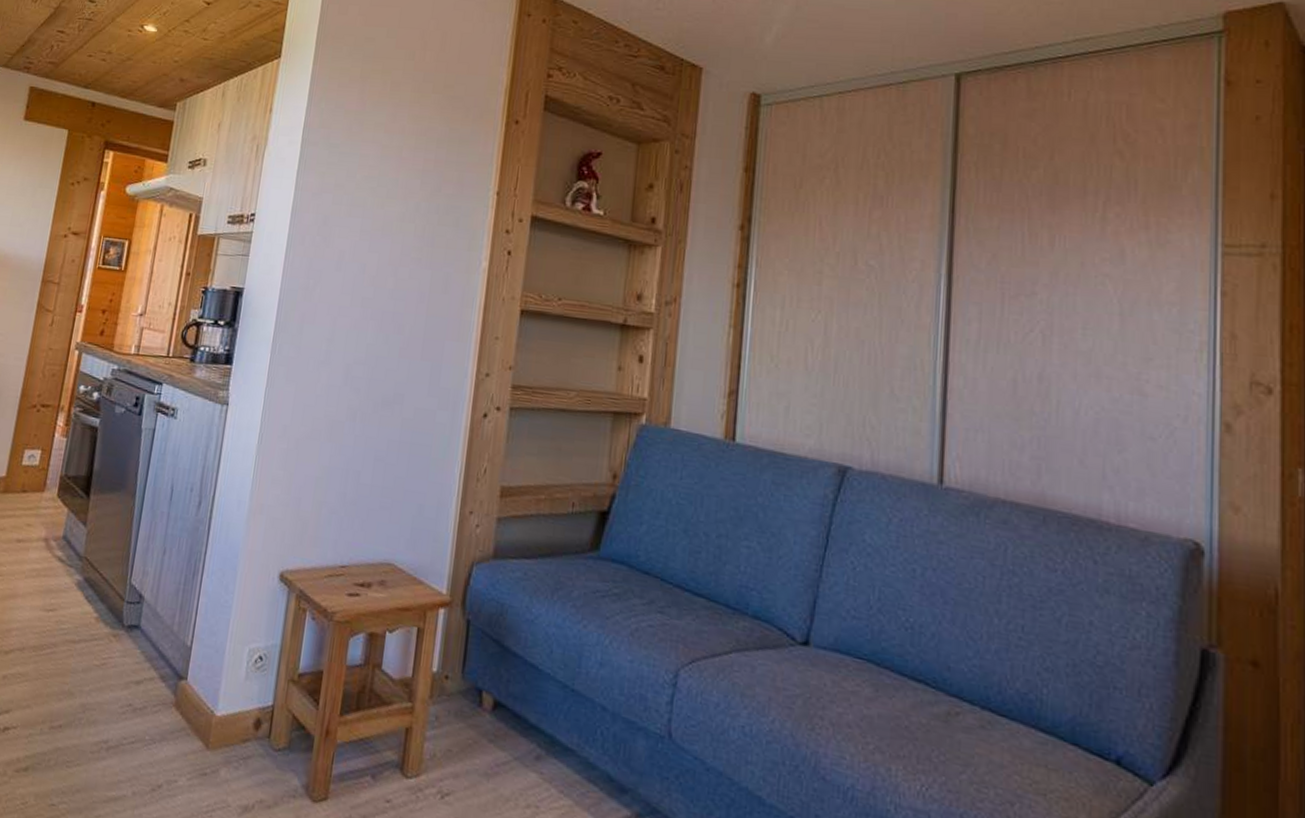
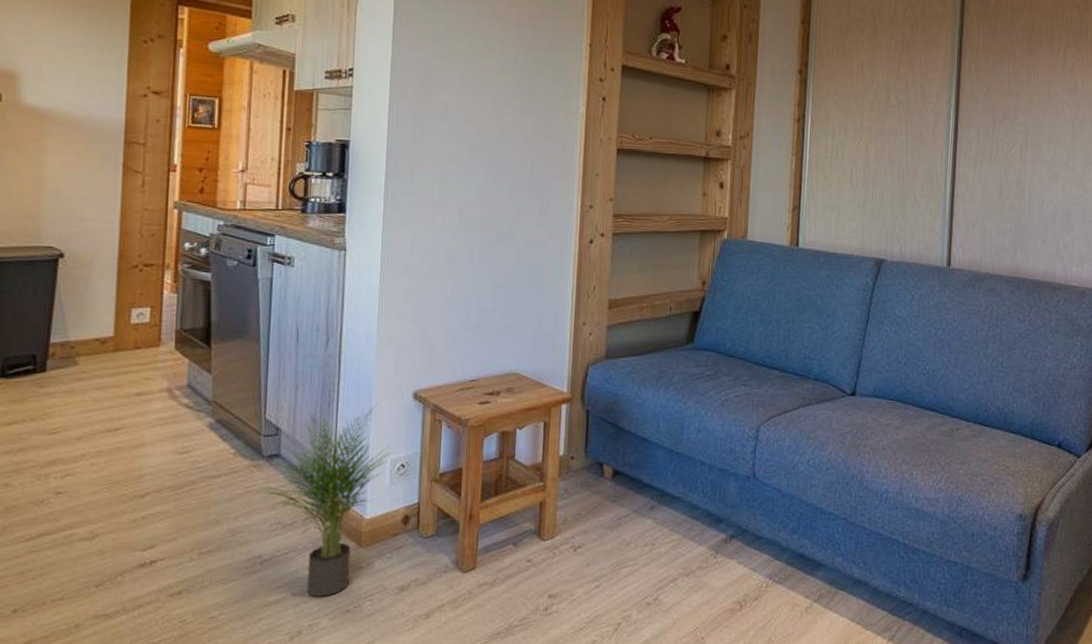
potted plant: none [108,581,250,803] -> present [251,404,391,597]

